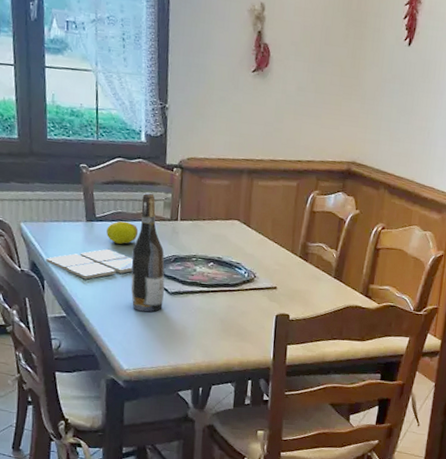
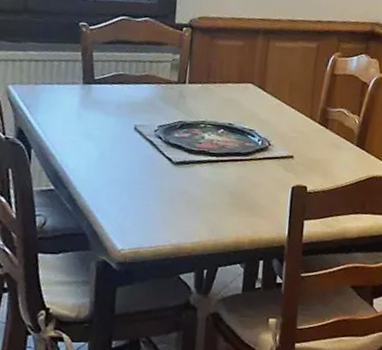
drink coaster: present [46,248,133,280] -> none [34,114,134,148]
fruit: present [106,221,139,244] -> none [105,84,142,109]
wine bottle: present [130,192,165,312] -> none [130,53,170,185]

